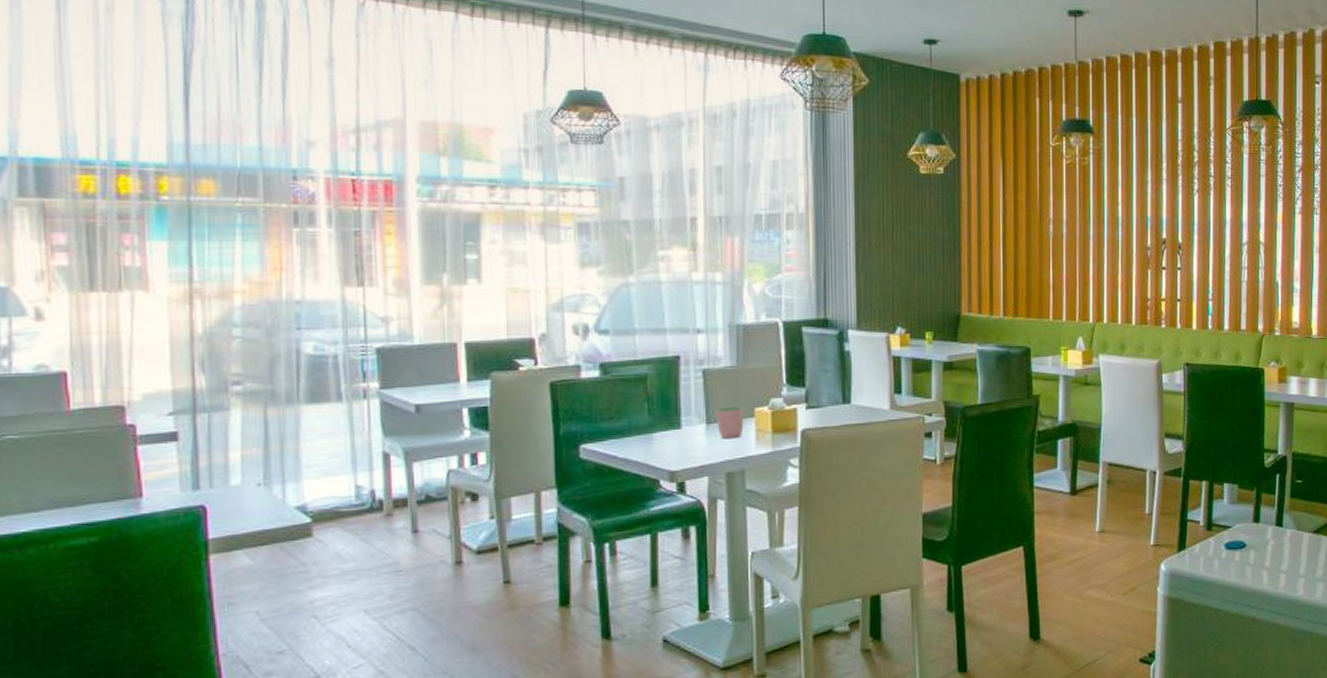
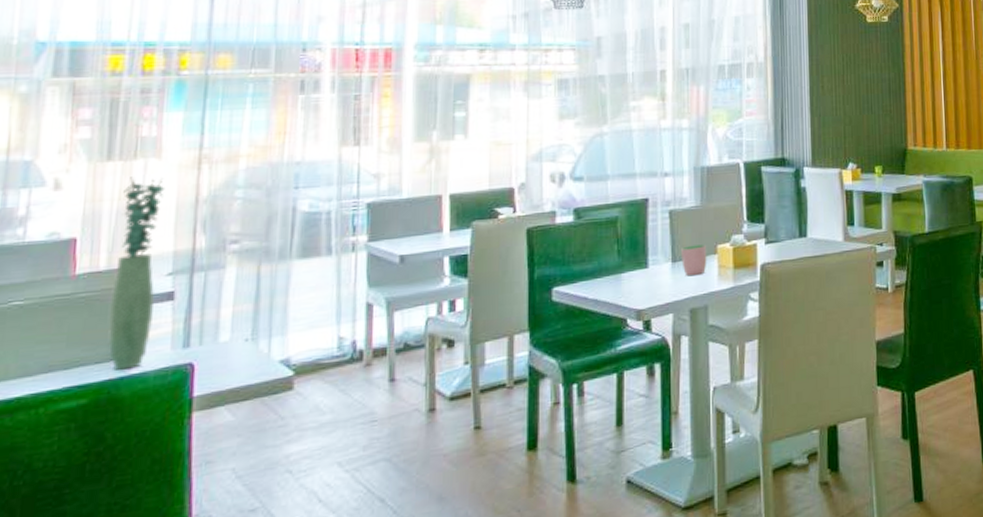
vase: none [109,309,158,511] -> present [107,177,165,371]

